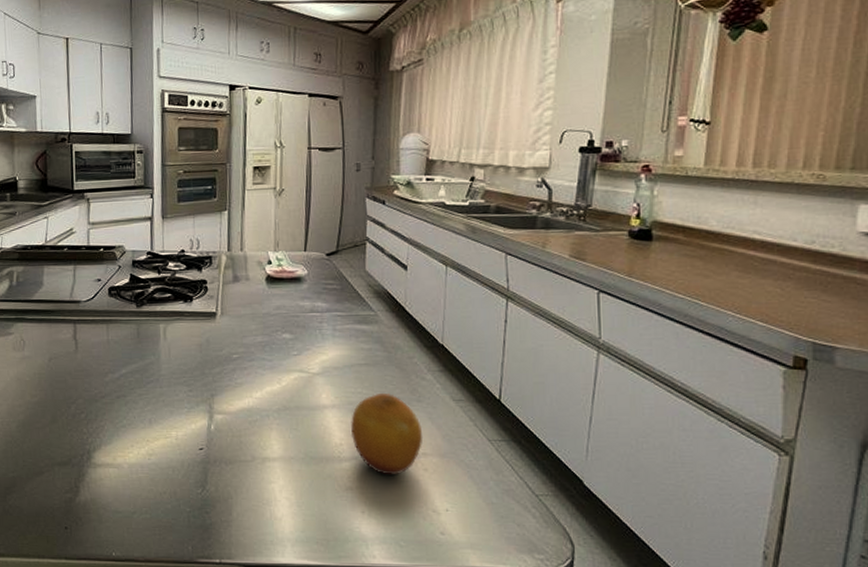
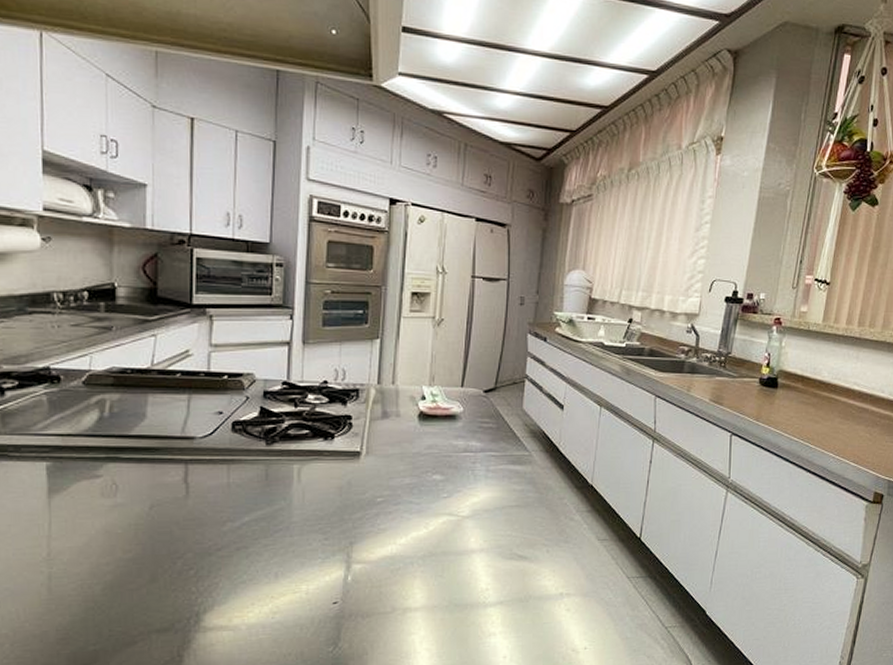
fruit: present [350,392,423,475] -> none [497,534,568,618]

